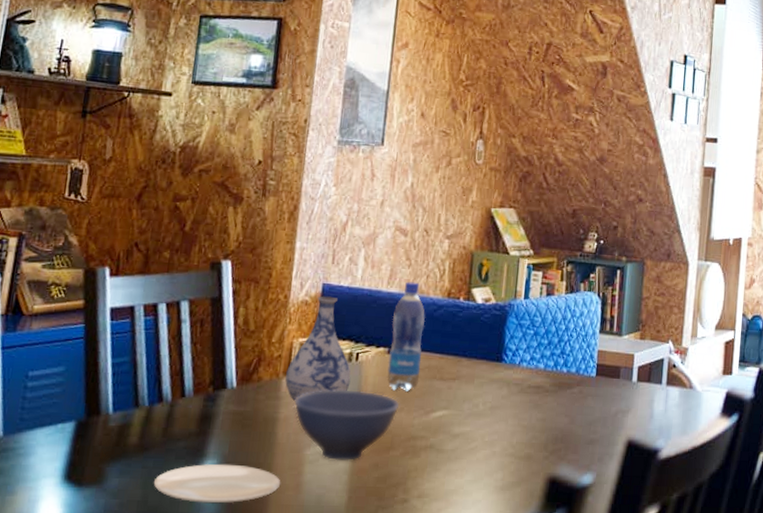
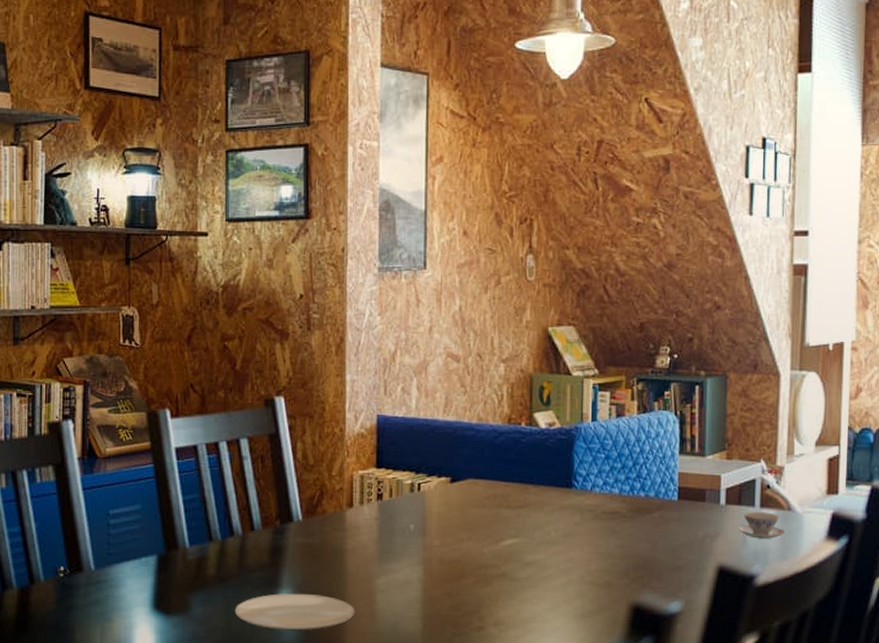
vase: present [285,296,351,401] -> none [349,427,415,532]
bowl: present [294,390,400,461] -> none [360,520,467,589]
bottle: present [387,281,426,391] -> none [451,409,487,520]
teacup: none [646,389,686,415] -> present [738,512,785,539]

